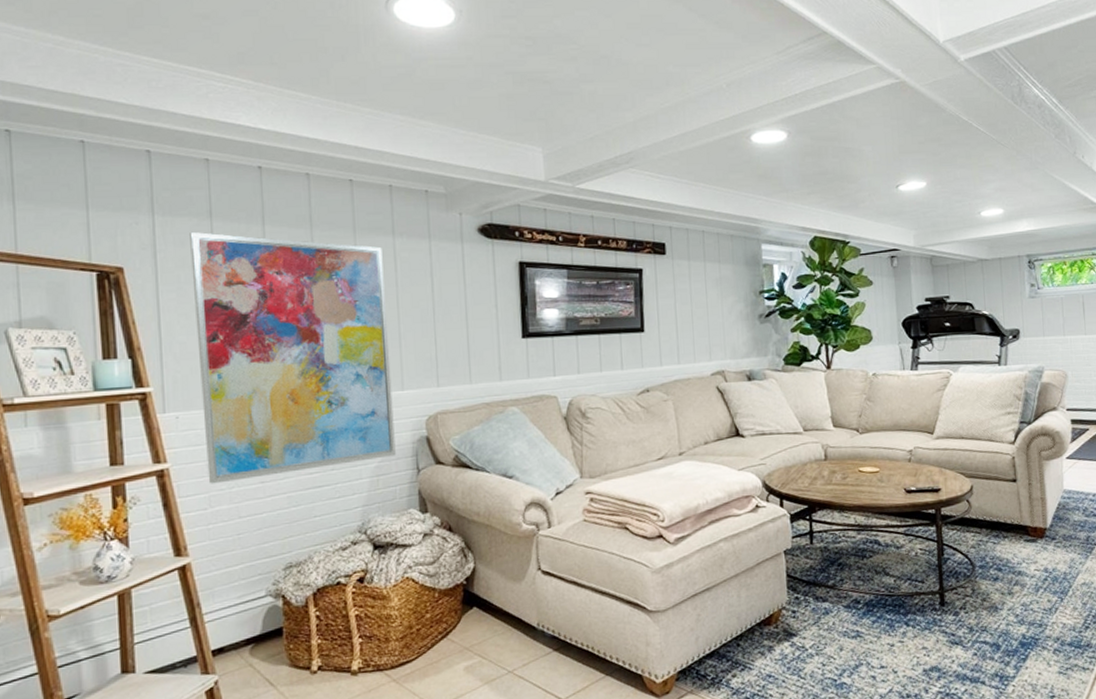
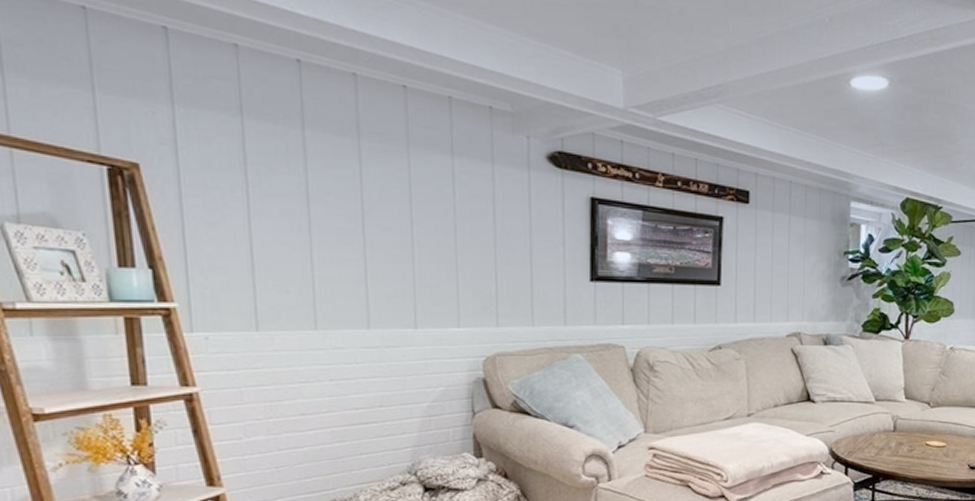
wall art: present [190,232,396,484] -> none [217,130,450,413]

